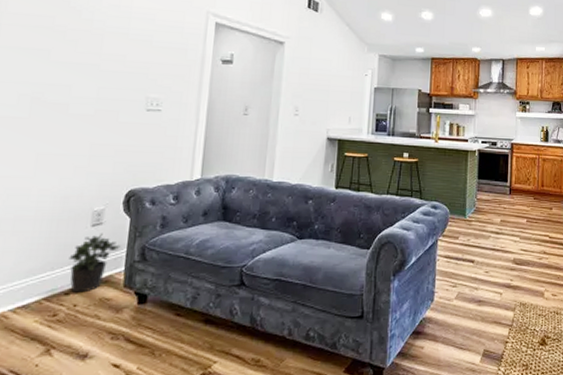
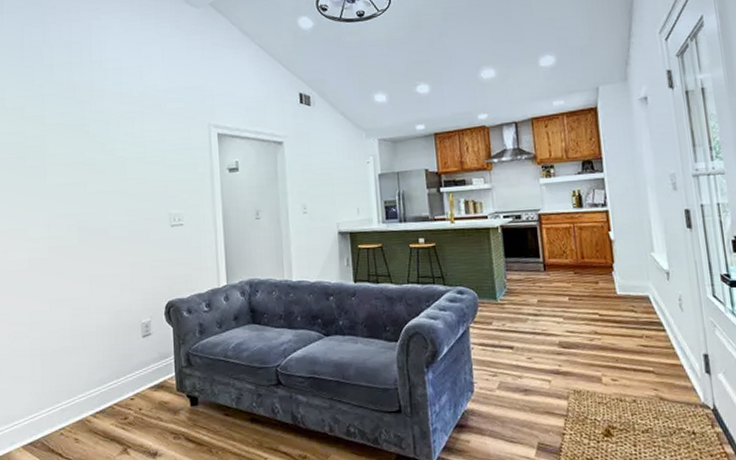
potted plant: present [69,233,121,293] -> none [129,342,169,398]

